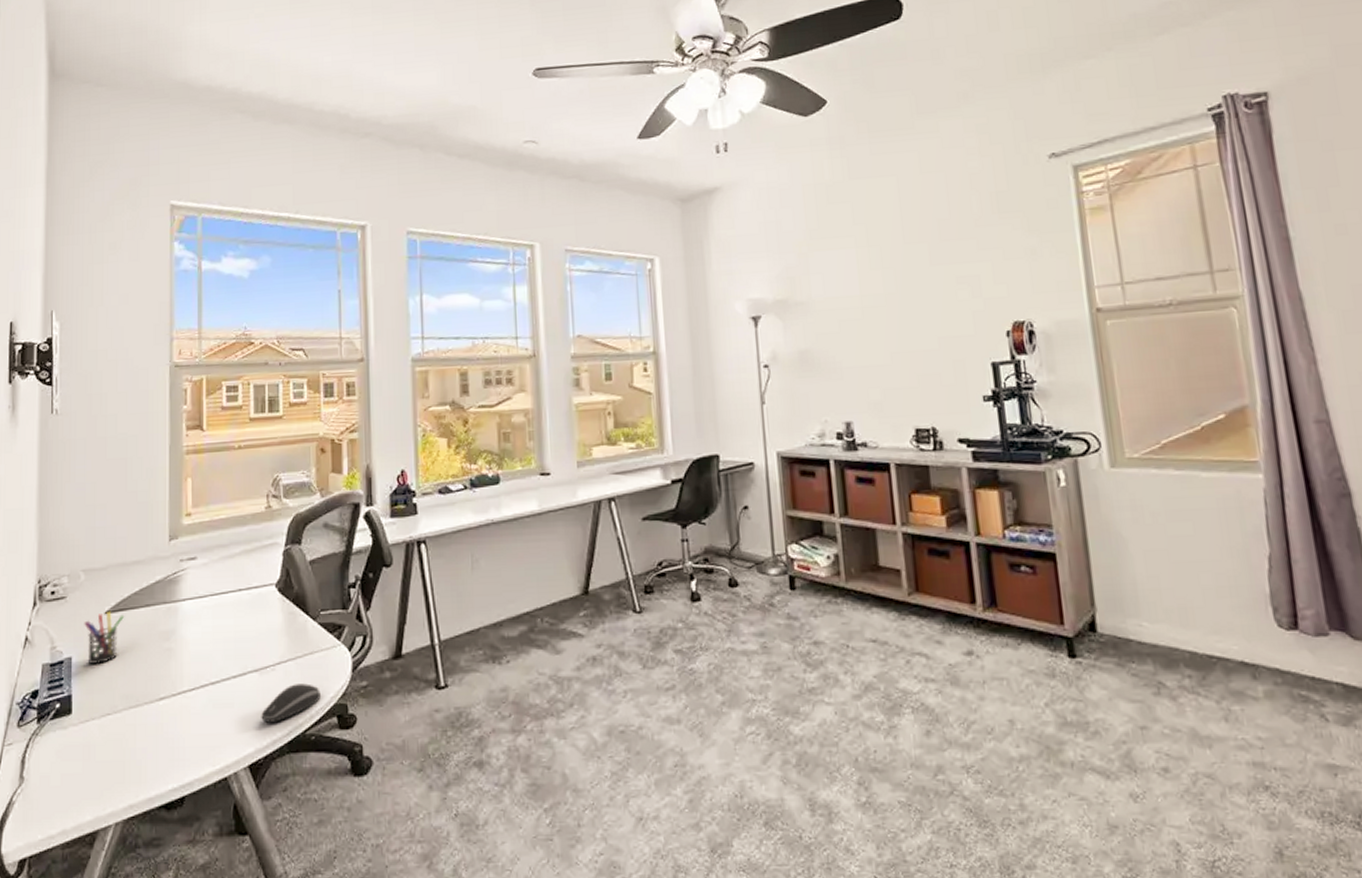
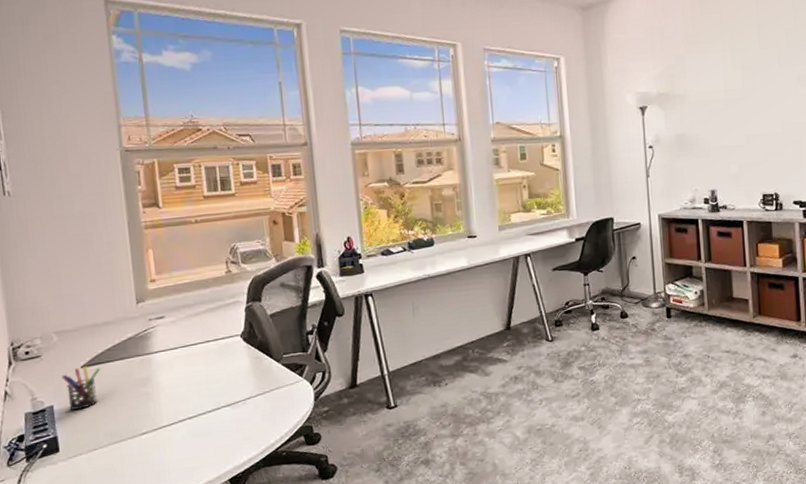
computer mouse: present [261,683,321,723] -> none [236,412,289,445]

